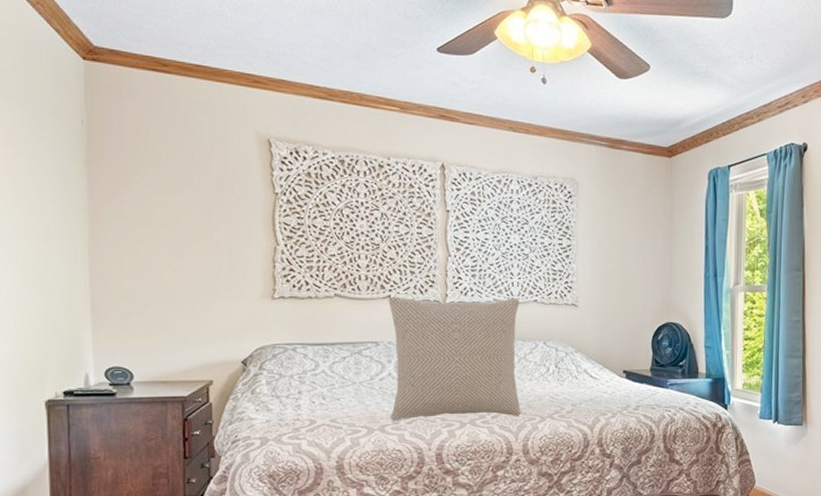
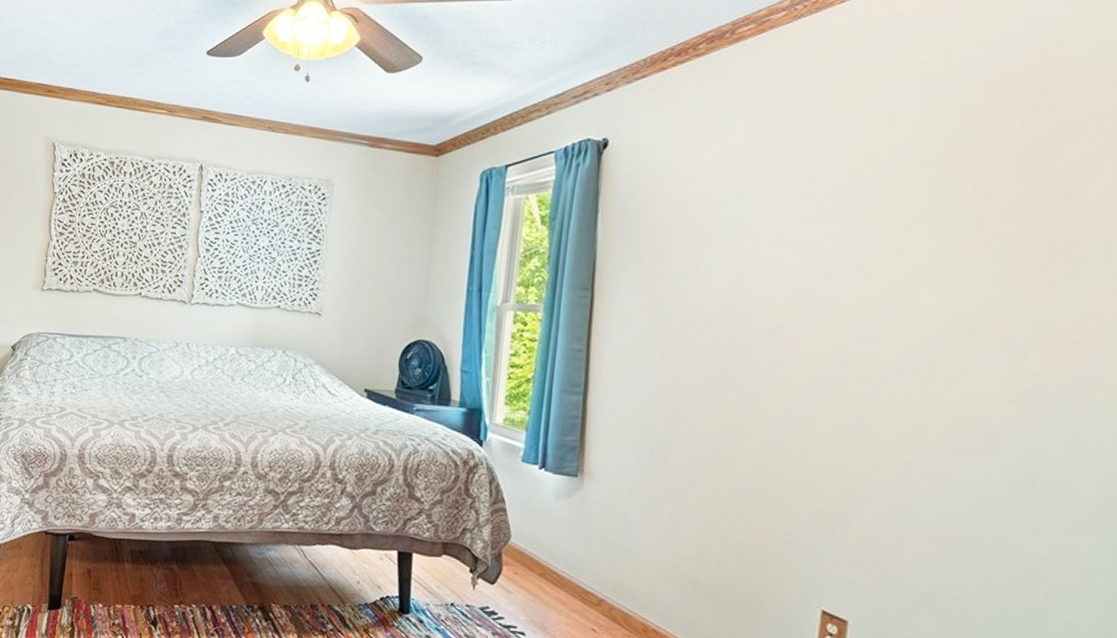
pillow: present [388,296,521,421] -> none [129,294,263,427]

